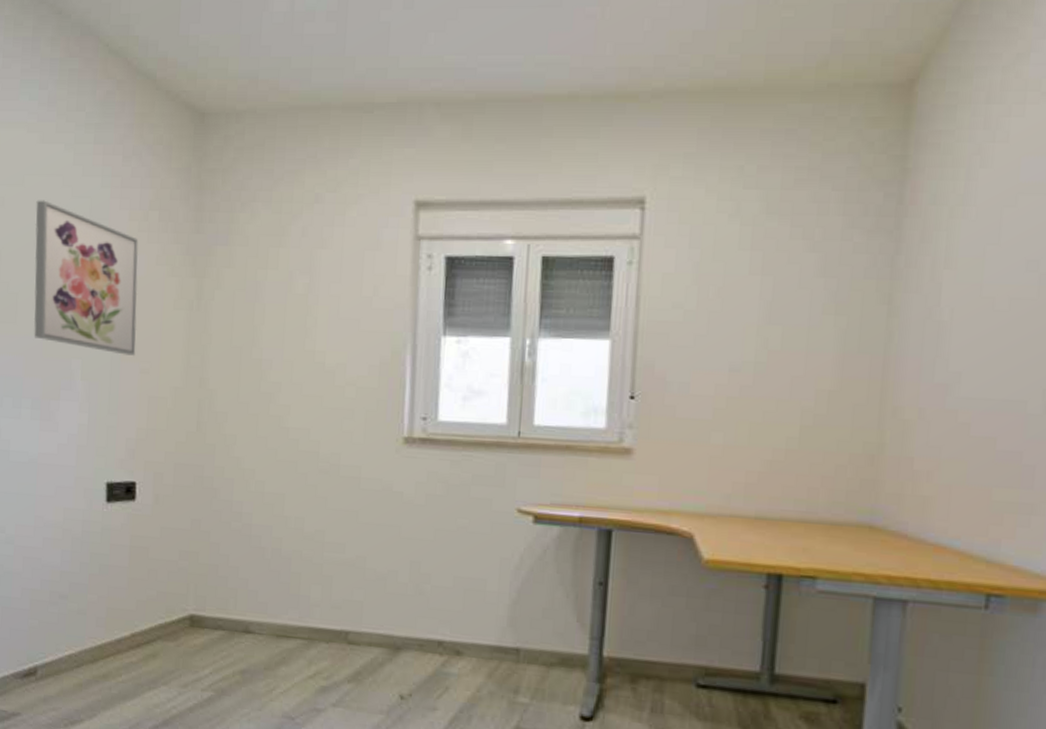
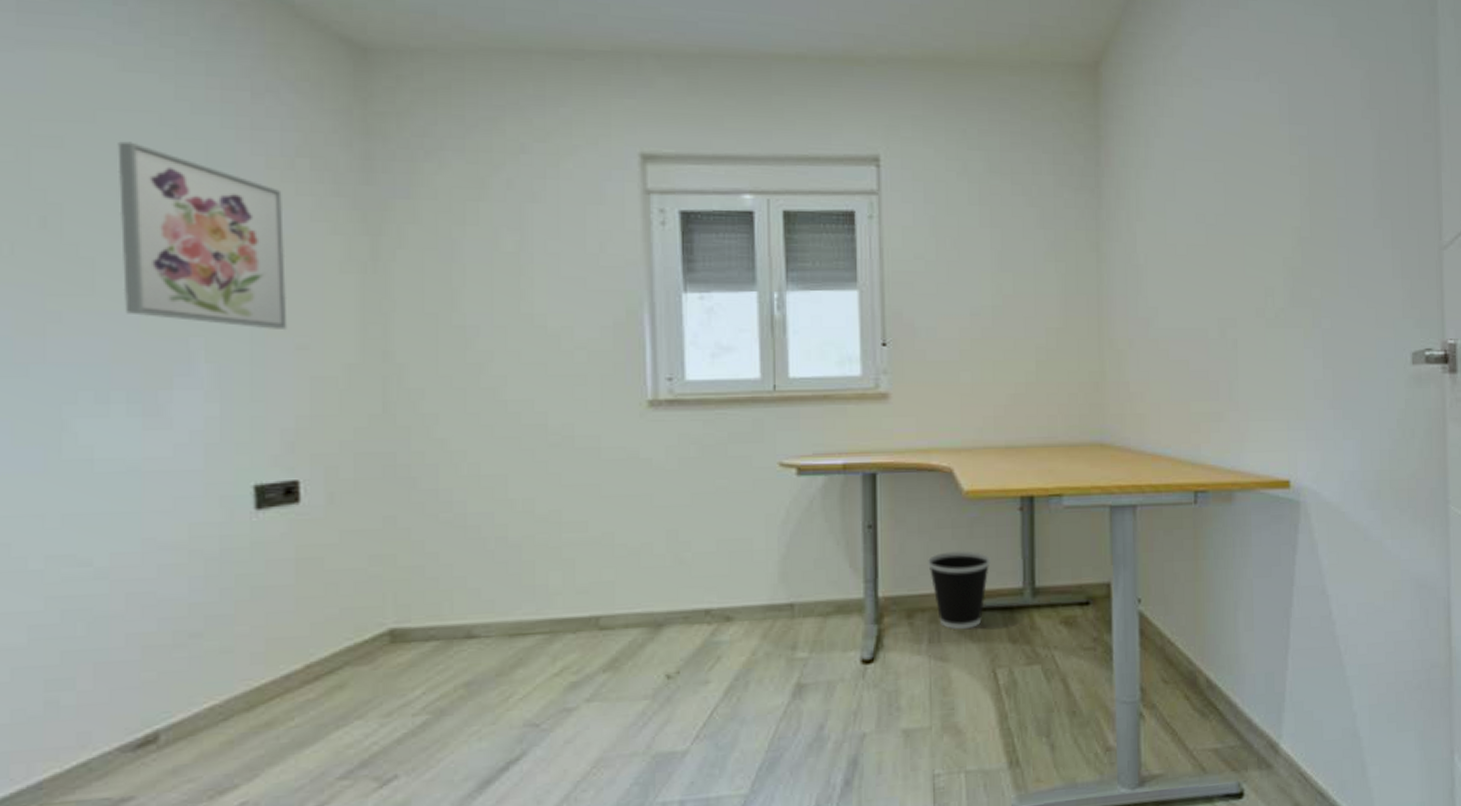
wastebasket: none [656,621,726,706] -> present [927,551,991,630]

